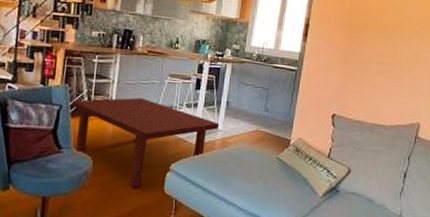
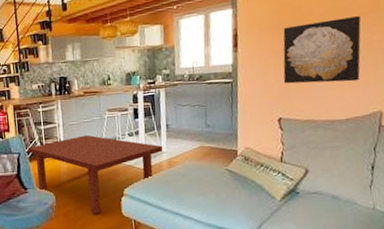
wall art: none [342,28,414,91] -> present [283,15,361,84]

